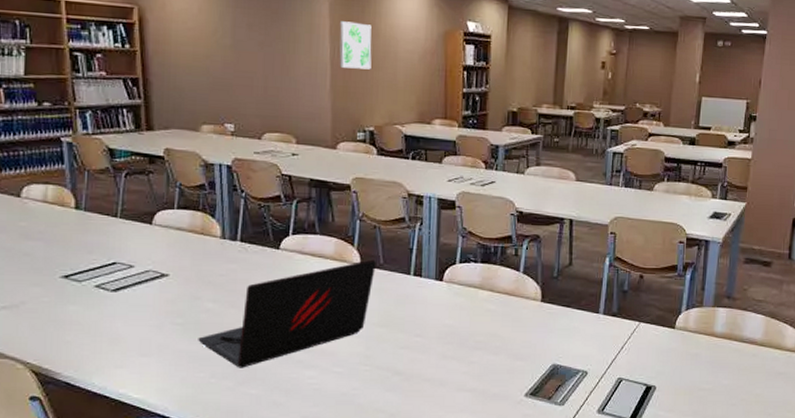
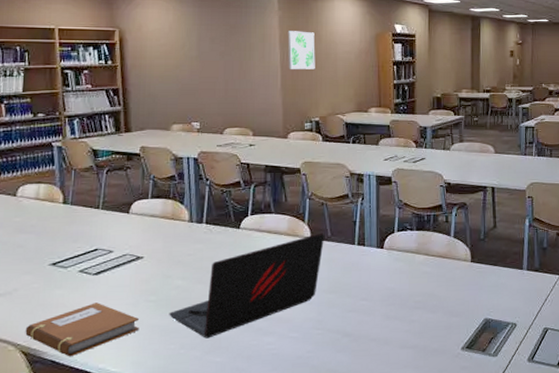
notebook: none [35,322,165,380] -> present [25,302,139,357]

